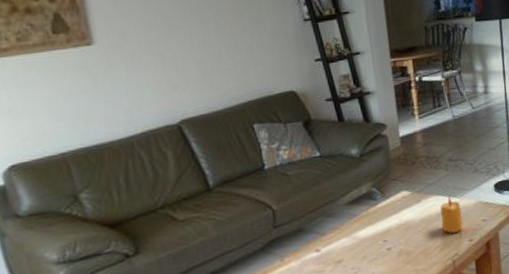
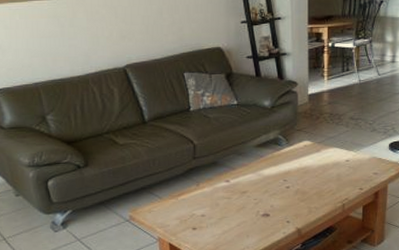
candle: present [440,195,463,234] -> none [336,149,356,181]

